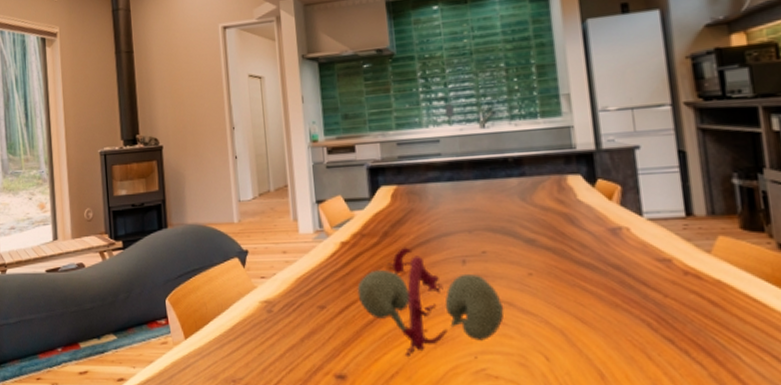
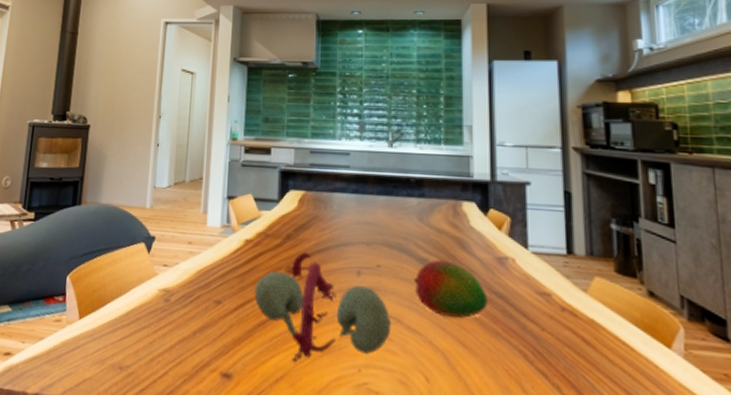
fruit: none [523,238,605,294] -> present [414,259,489,318]

